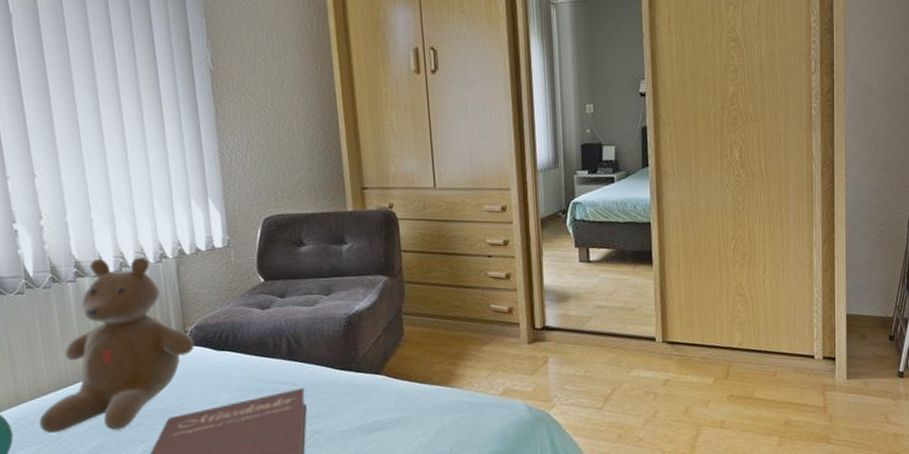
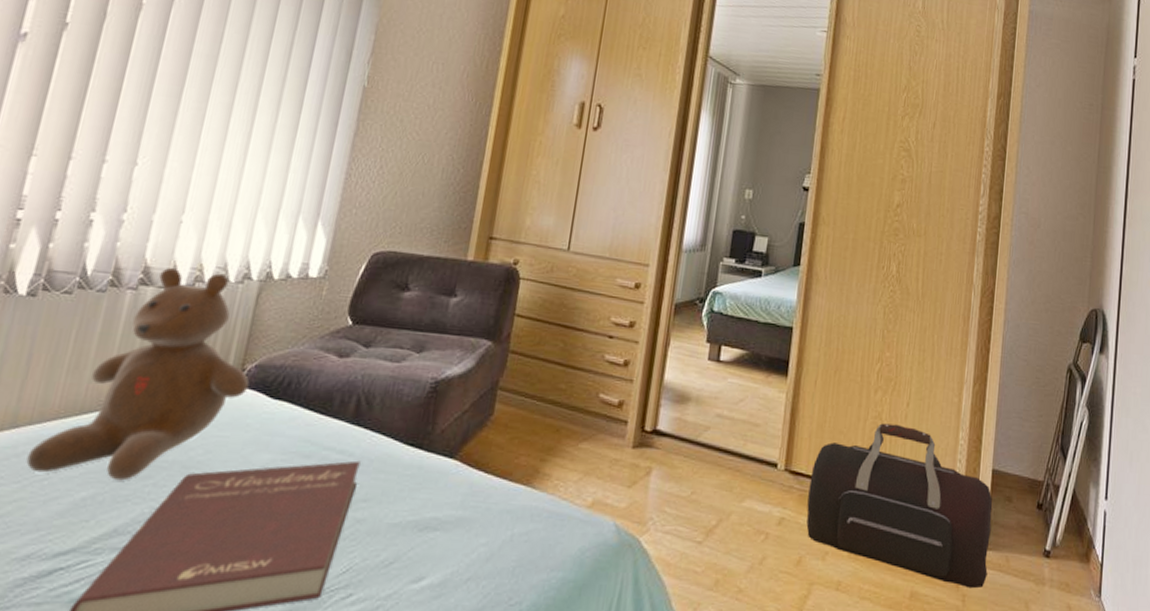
duffel bag: none [686,290,850,411] -> present [806,423,993,589]

